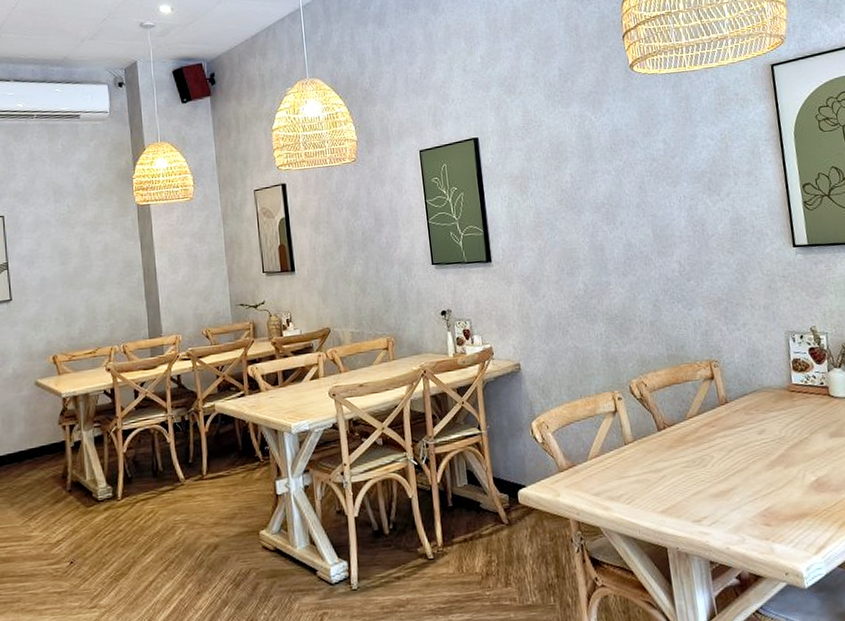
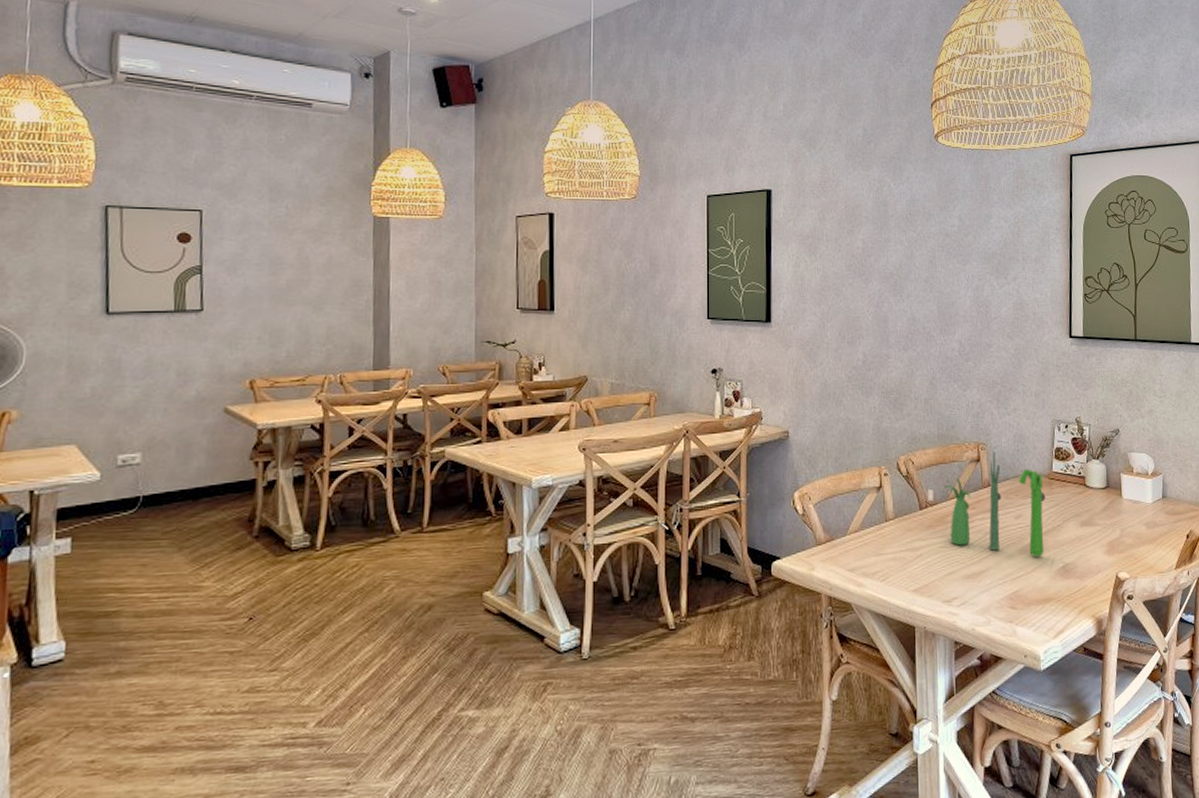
plant: none [664,368,794,472] -> present [928,451,1046,558]

